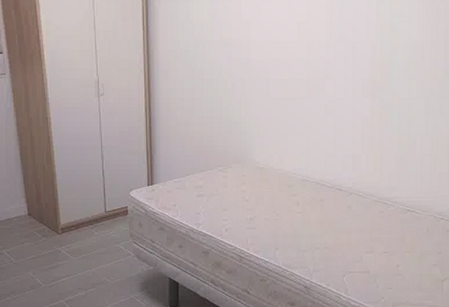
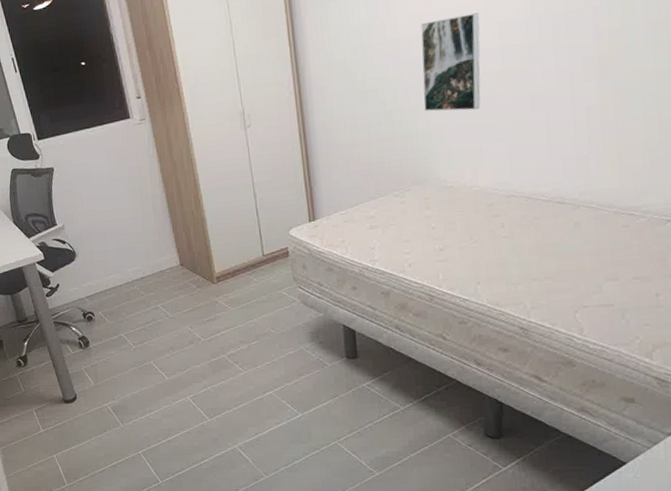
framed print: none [247,30,294,108] -> present [420,12,481,112]

